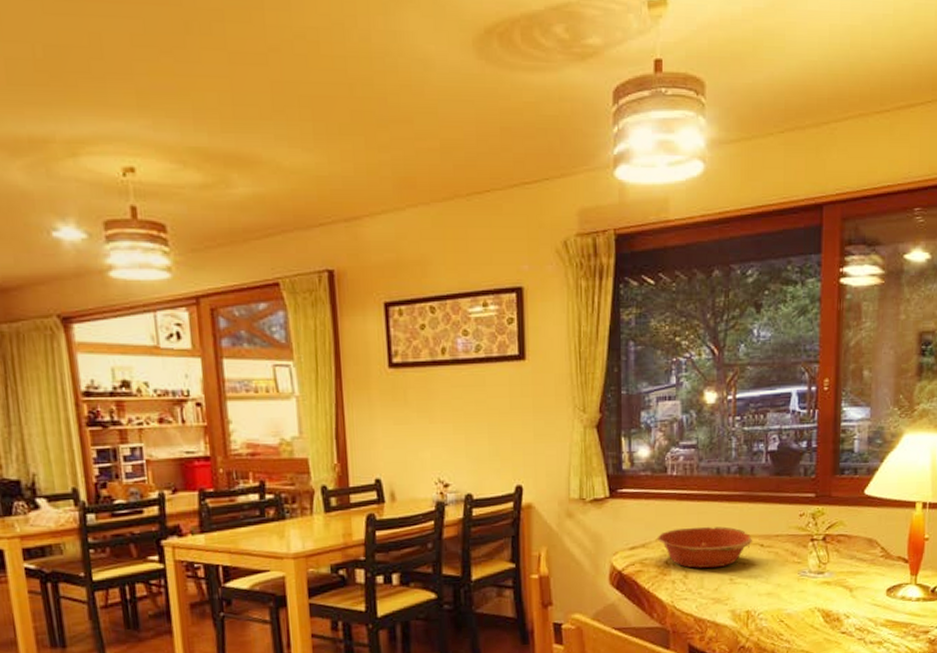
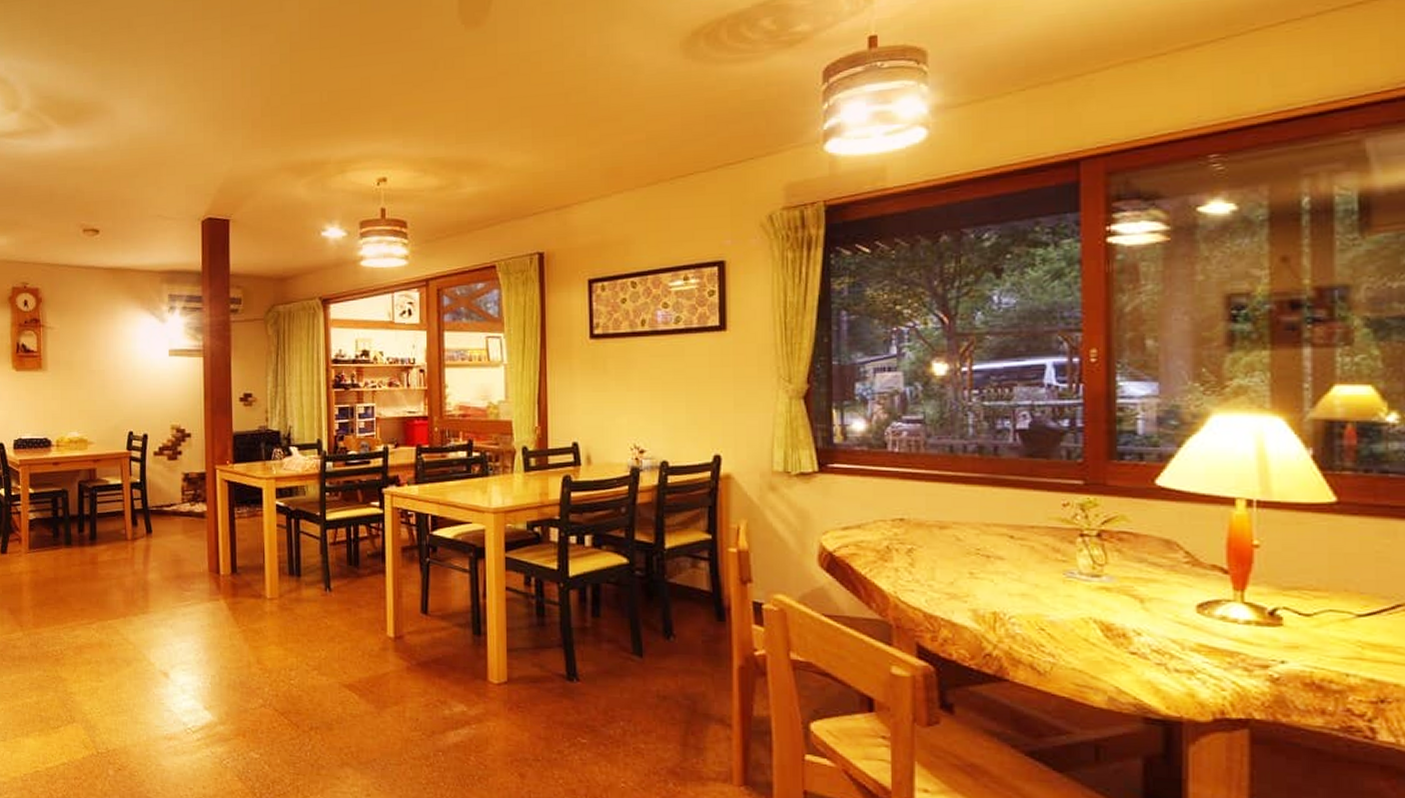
bowl: present [657,526,753,569] -> none [875,510,1000,559]

